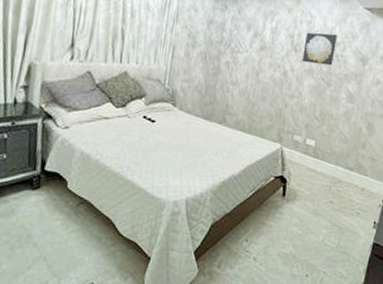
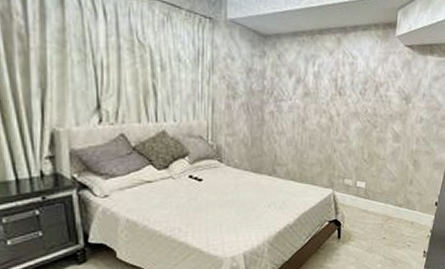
wall art: present [302,32,337,66] -> none [347,74,380,107]

